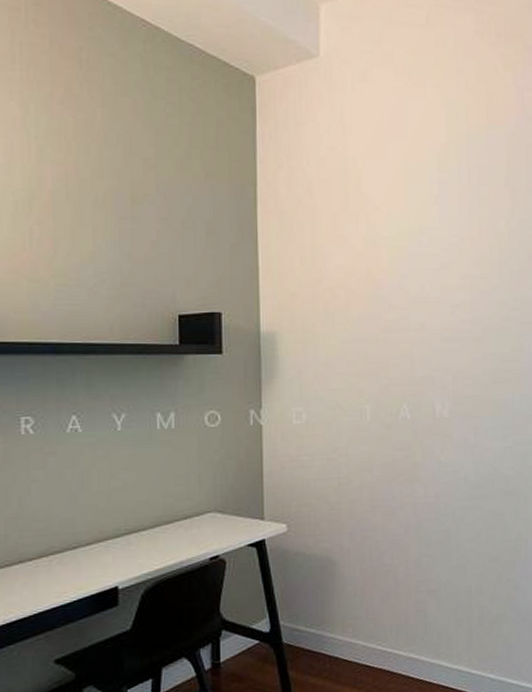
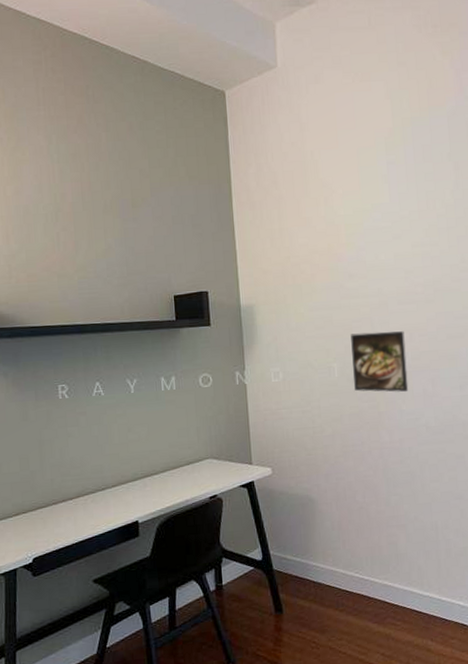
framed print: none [387,371,448,441] -> present [350,331,409,392]

